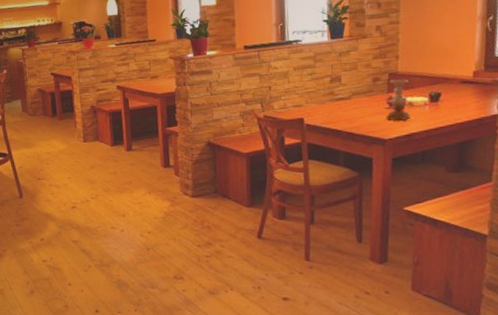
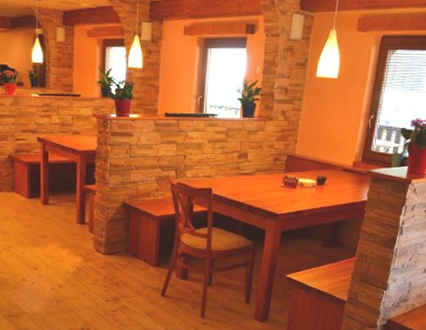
candle holder: present [386,79,411,121] -> none [281,161,303,199]

